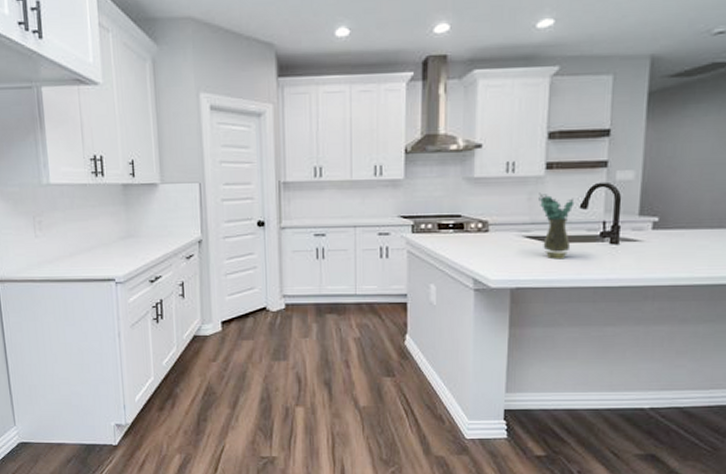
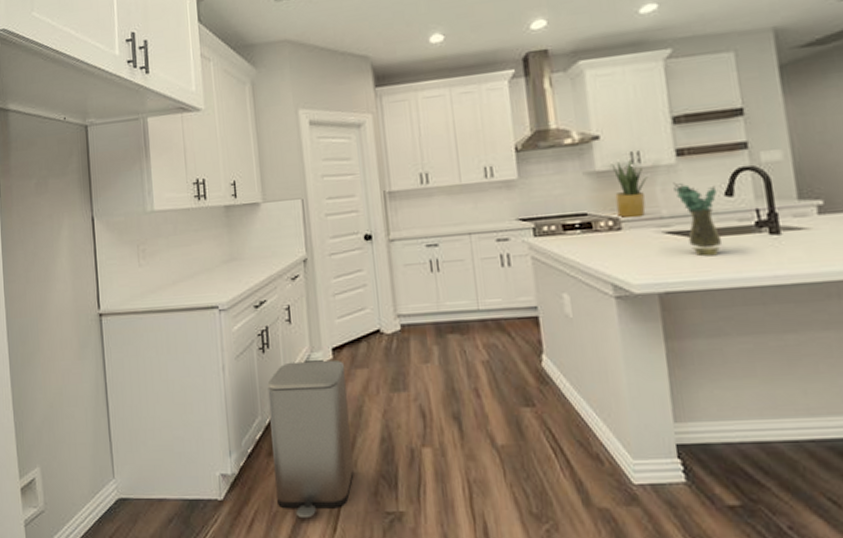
pedal bin: none [160,331,235,461] -> present [267,360,354,519]
planter: none [487,169,519,222] -> present [611,160,649,219]

